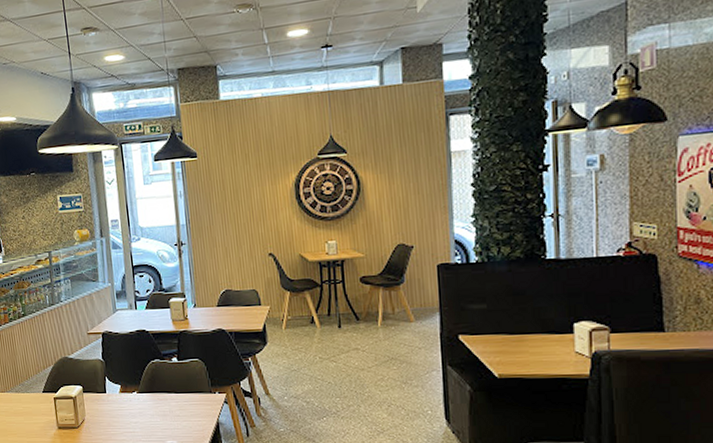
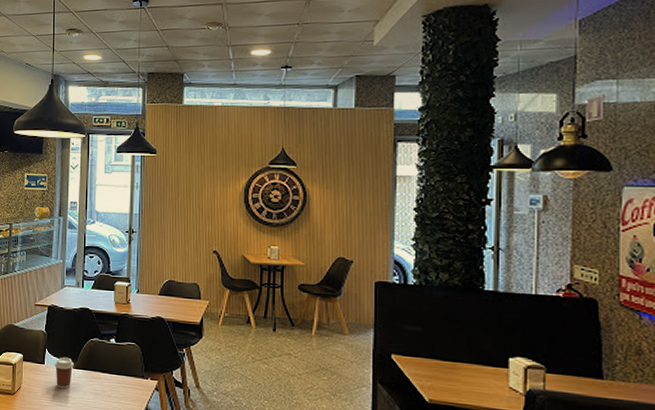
coffee cup: none [116,382,137,415] -> present [54,357,74,389]

